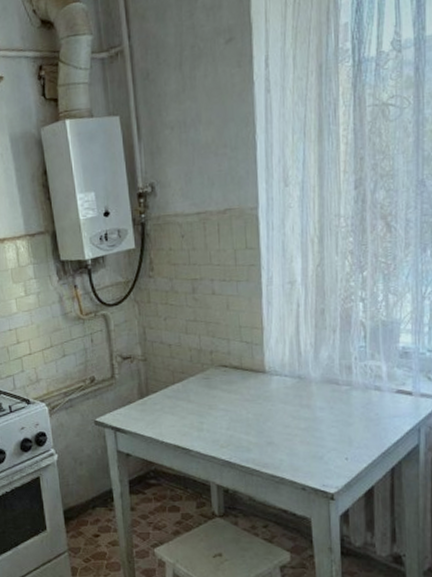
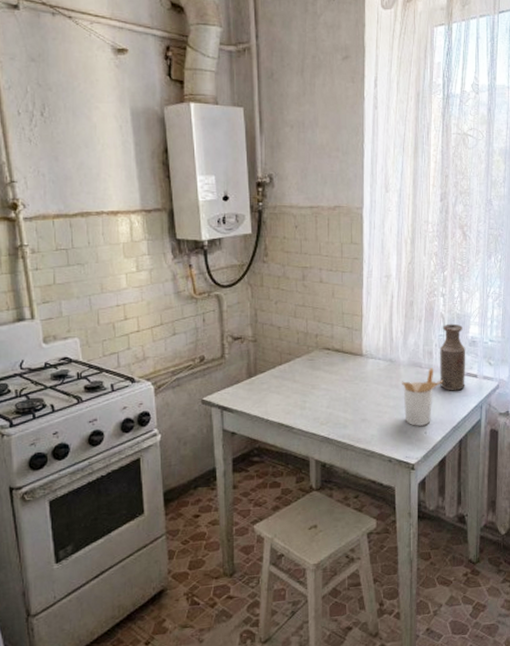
utensil holder: none [314,385,367,451] -> present [402,368,444,426]
bottle: none [361,332,396,411] -> present [440,323,466,391]

